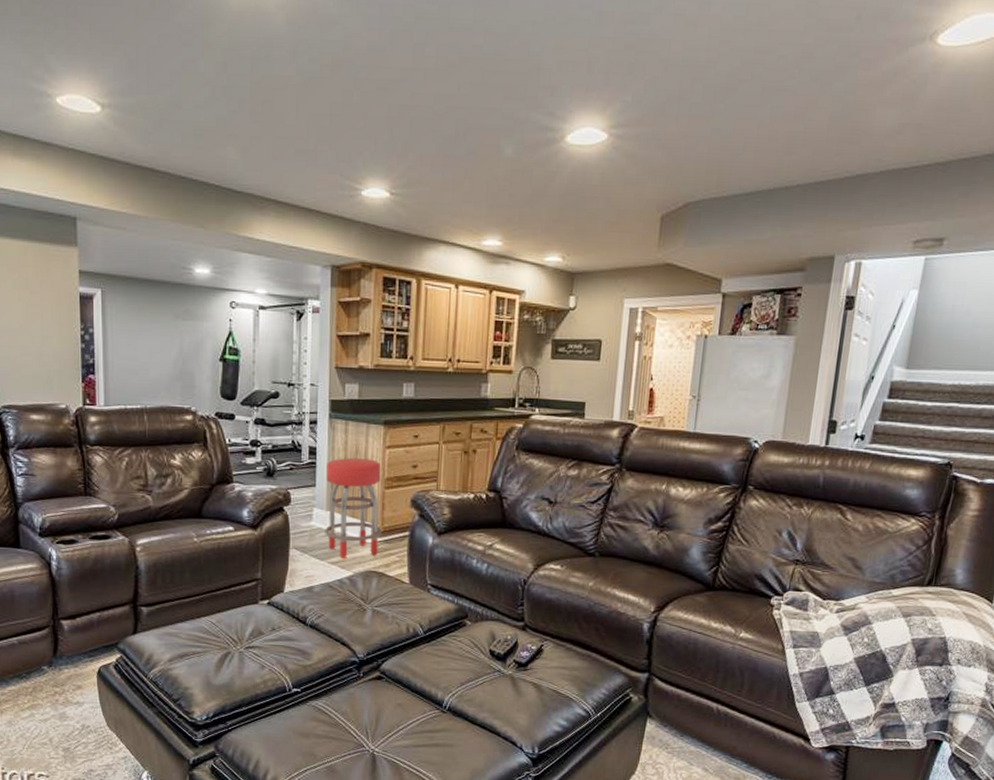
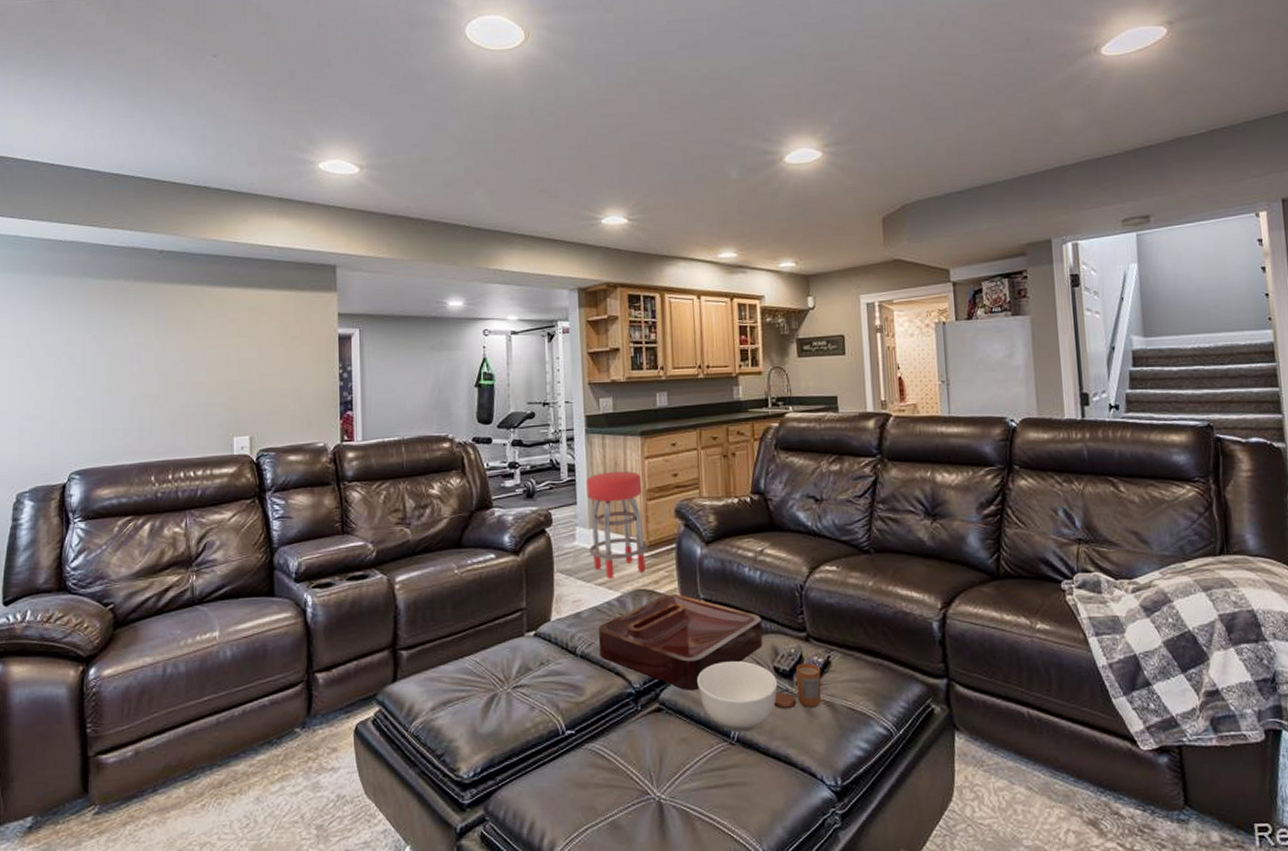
decorative tray: none [328,577,484,664] -> present [599,593,763,690]
bowl: none [417,641,492,703] -> present [697,661,778,733]
candle: none [486,649,533,687] -> present [774,663,822,709]

